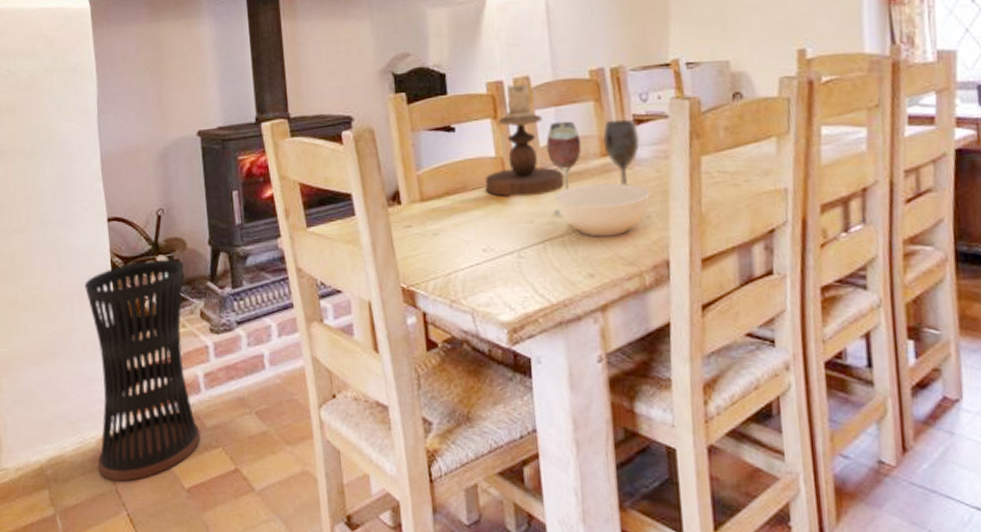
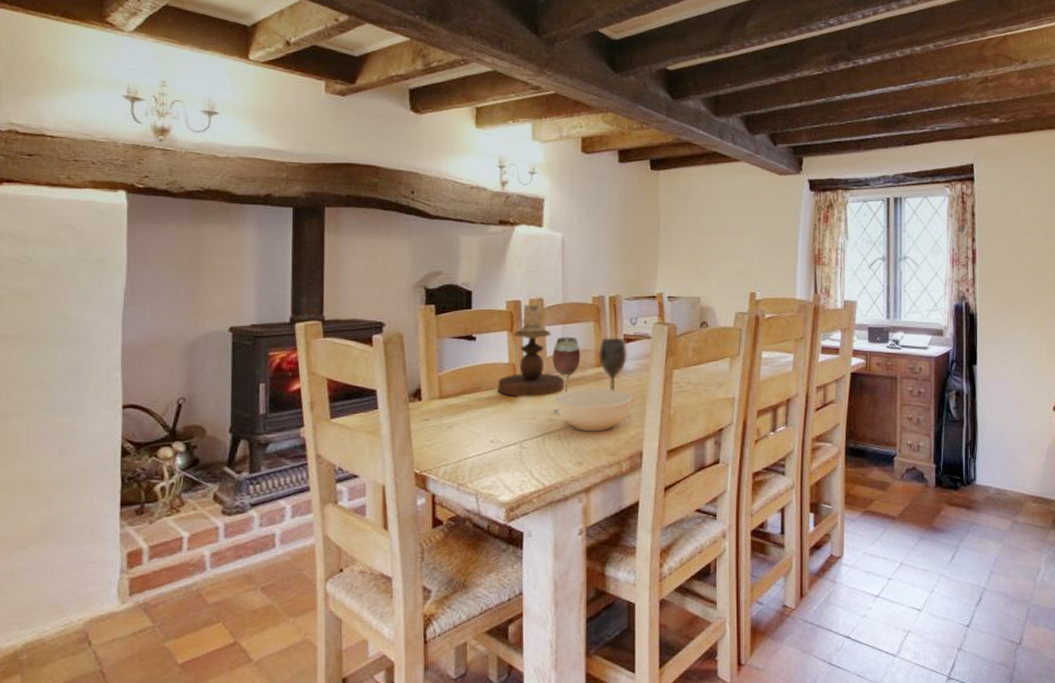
umbrella stand: present [84,258,201,482] -> none [82,445,201,662]

